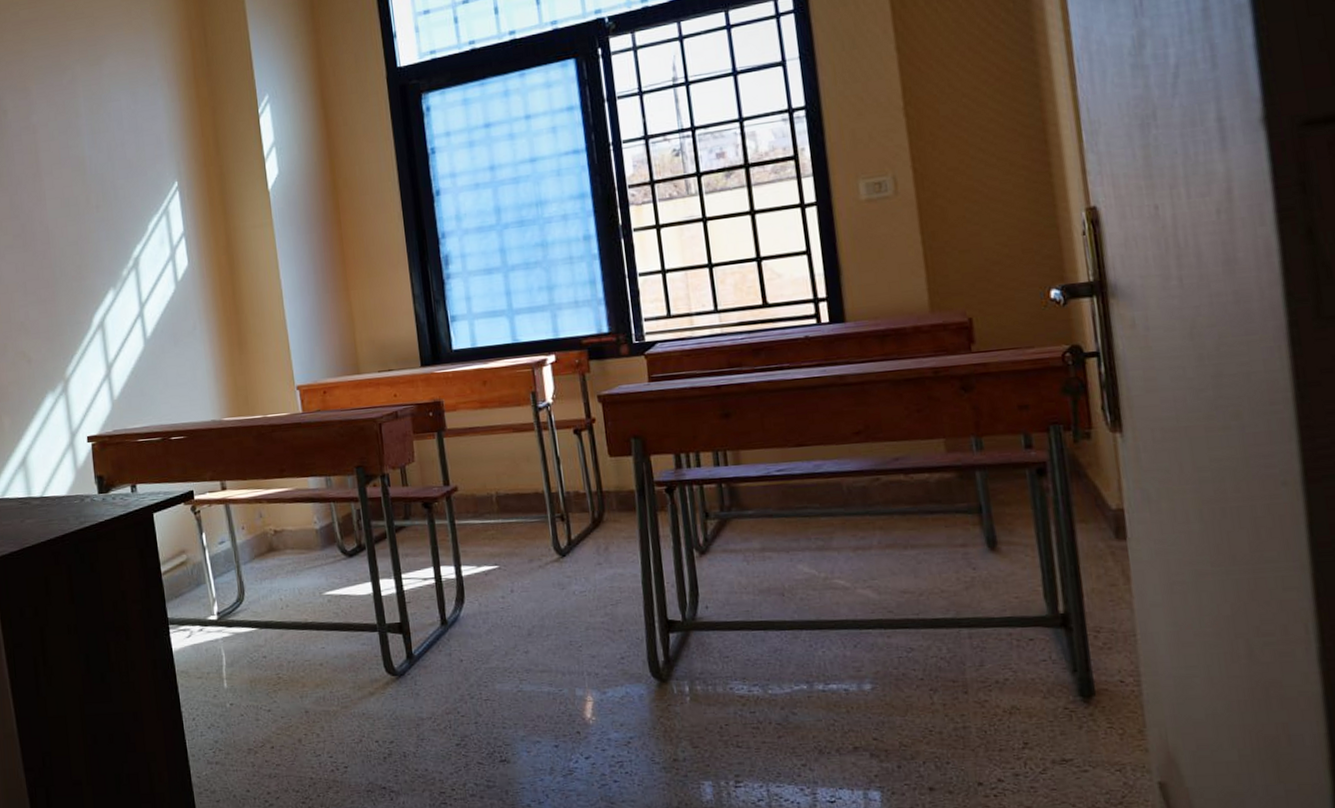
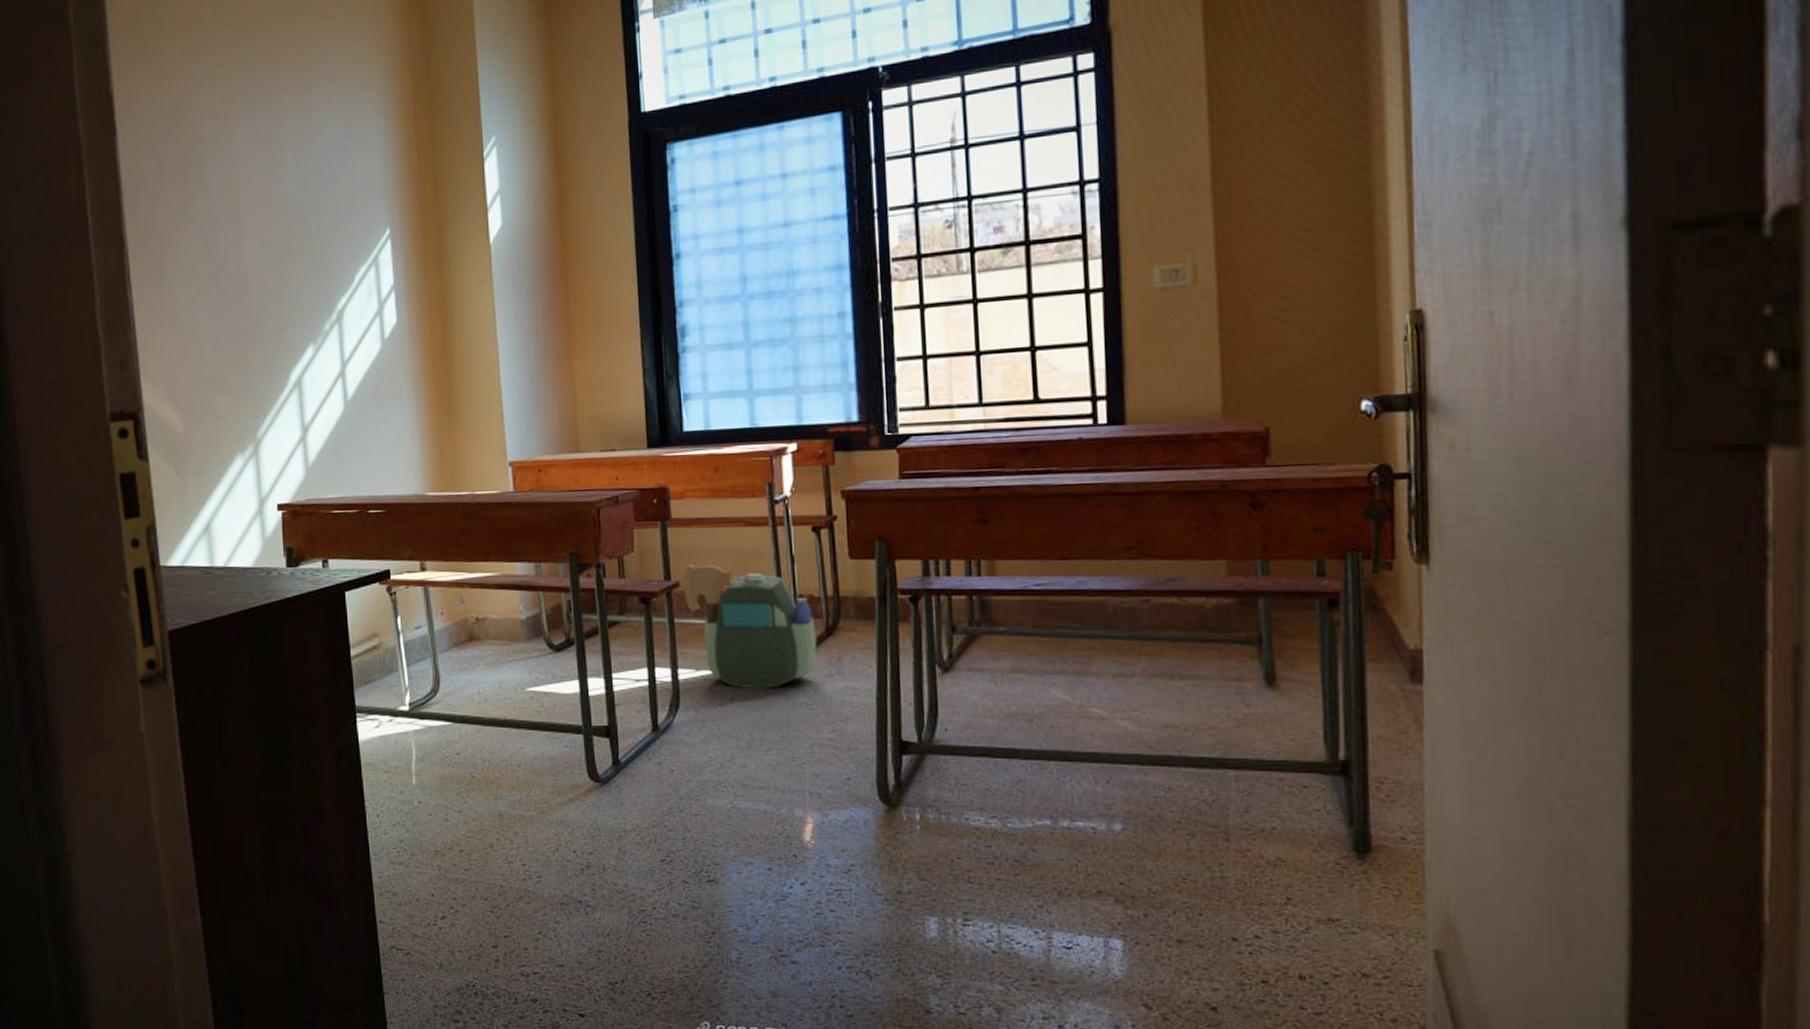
backpack: none [460,470,586,581] -> present [683,565,817,689]

